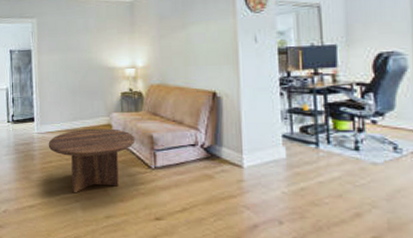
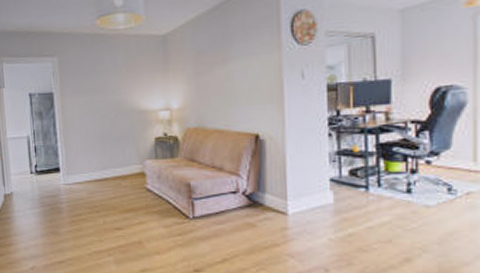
coffee table: present [48,128,136,193] -> none [76,177,172,247]

